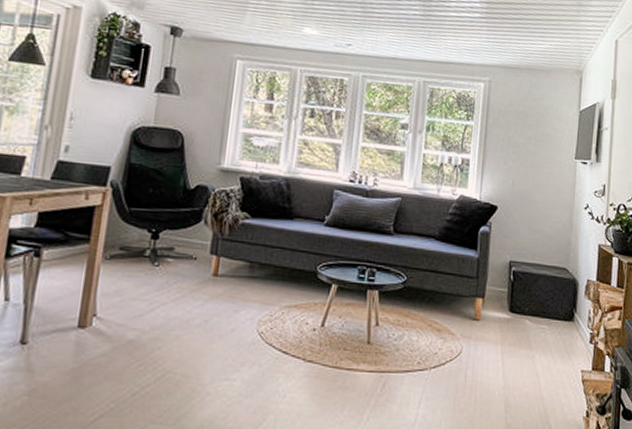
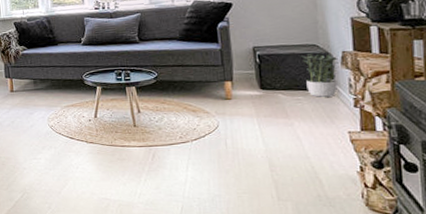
potted plant: none [550,277,584,329] -> present [300,52,340,97]

